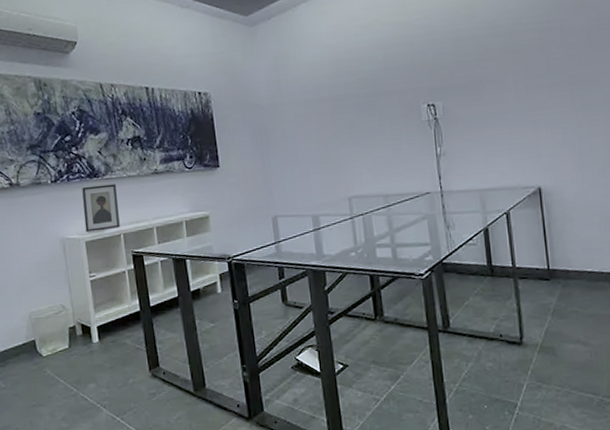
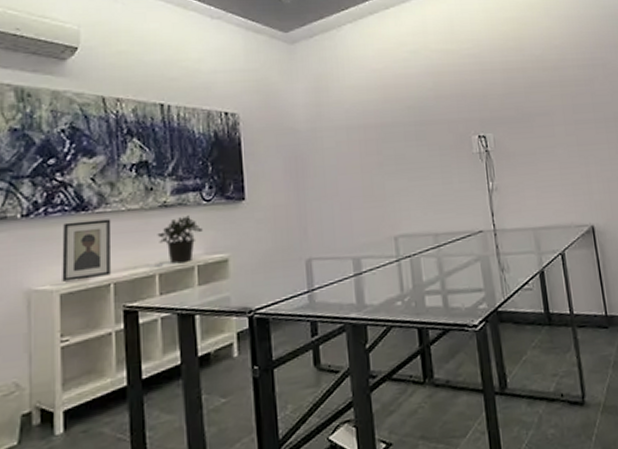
potted plant: none [152,180,187,220] -> present [157,215,203,264]

